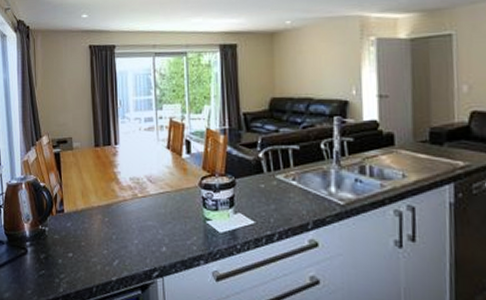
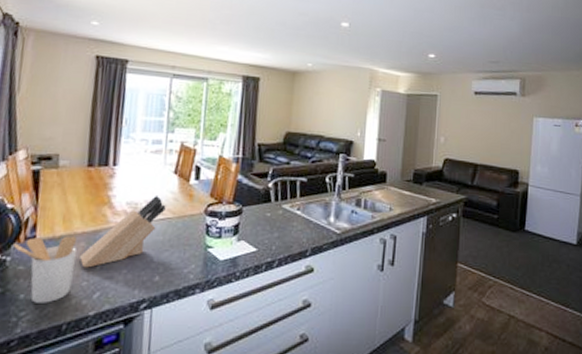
utensil holder: none [49,209,96,268] -> present [13,236,78,303]
knife block: none [99,170,164,238] -> present [80,194,166,268]

